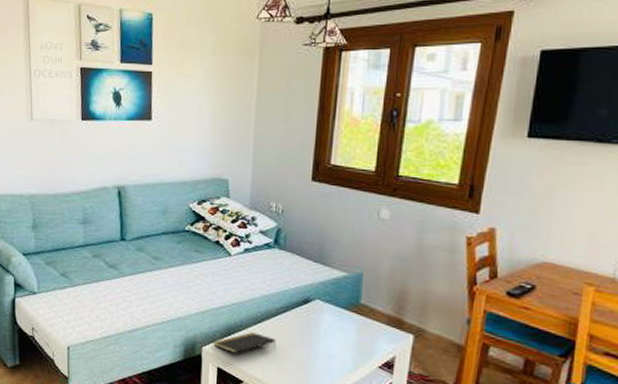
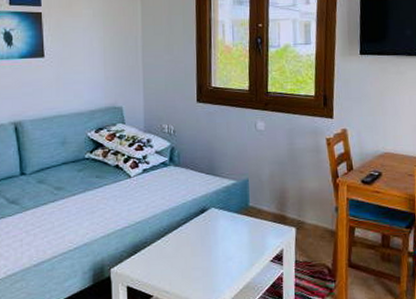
notepad: present [213,332,276,354] -> none [121,247,180,271]

